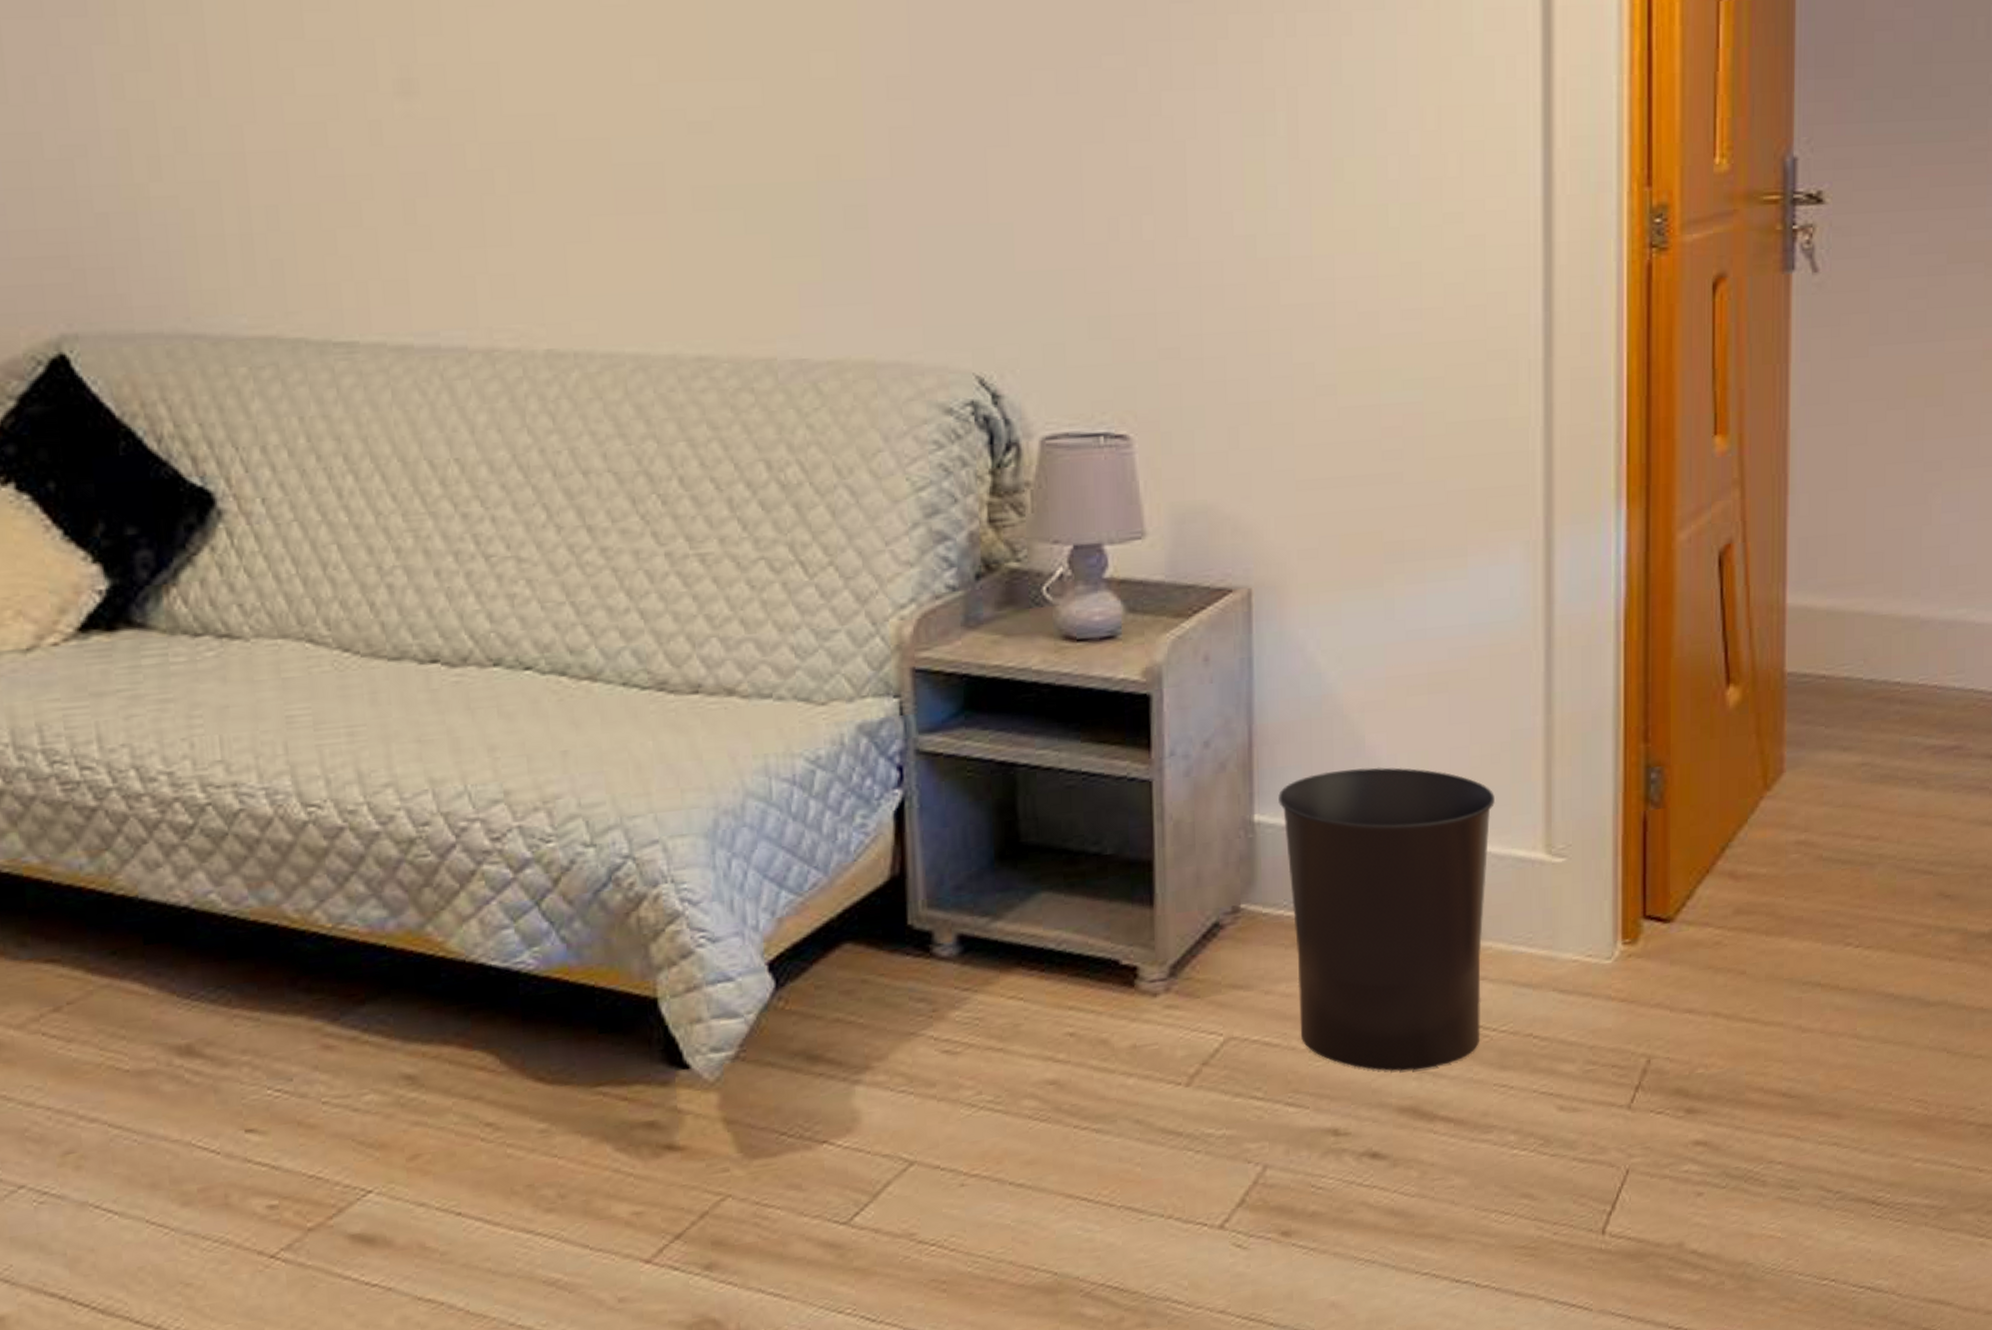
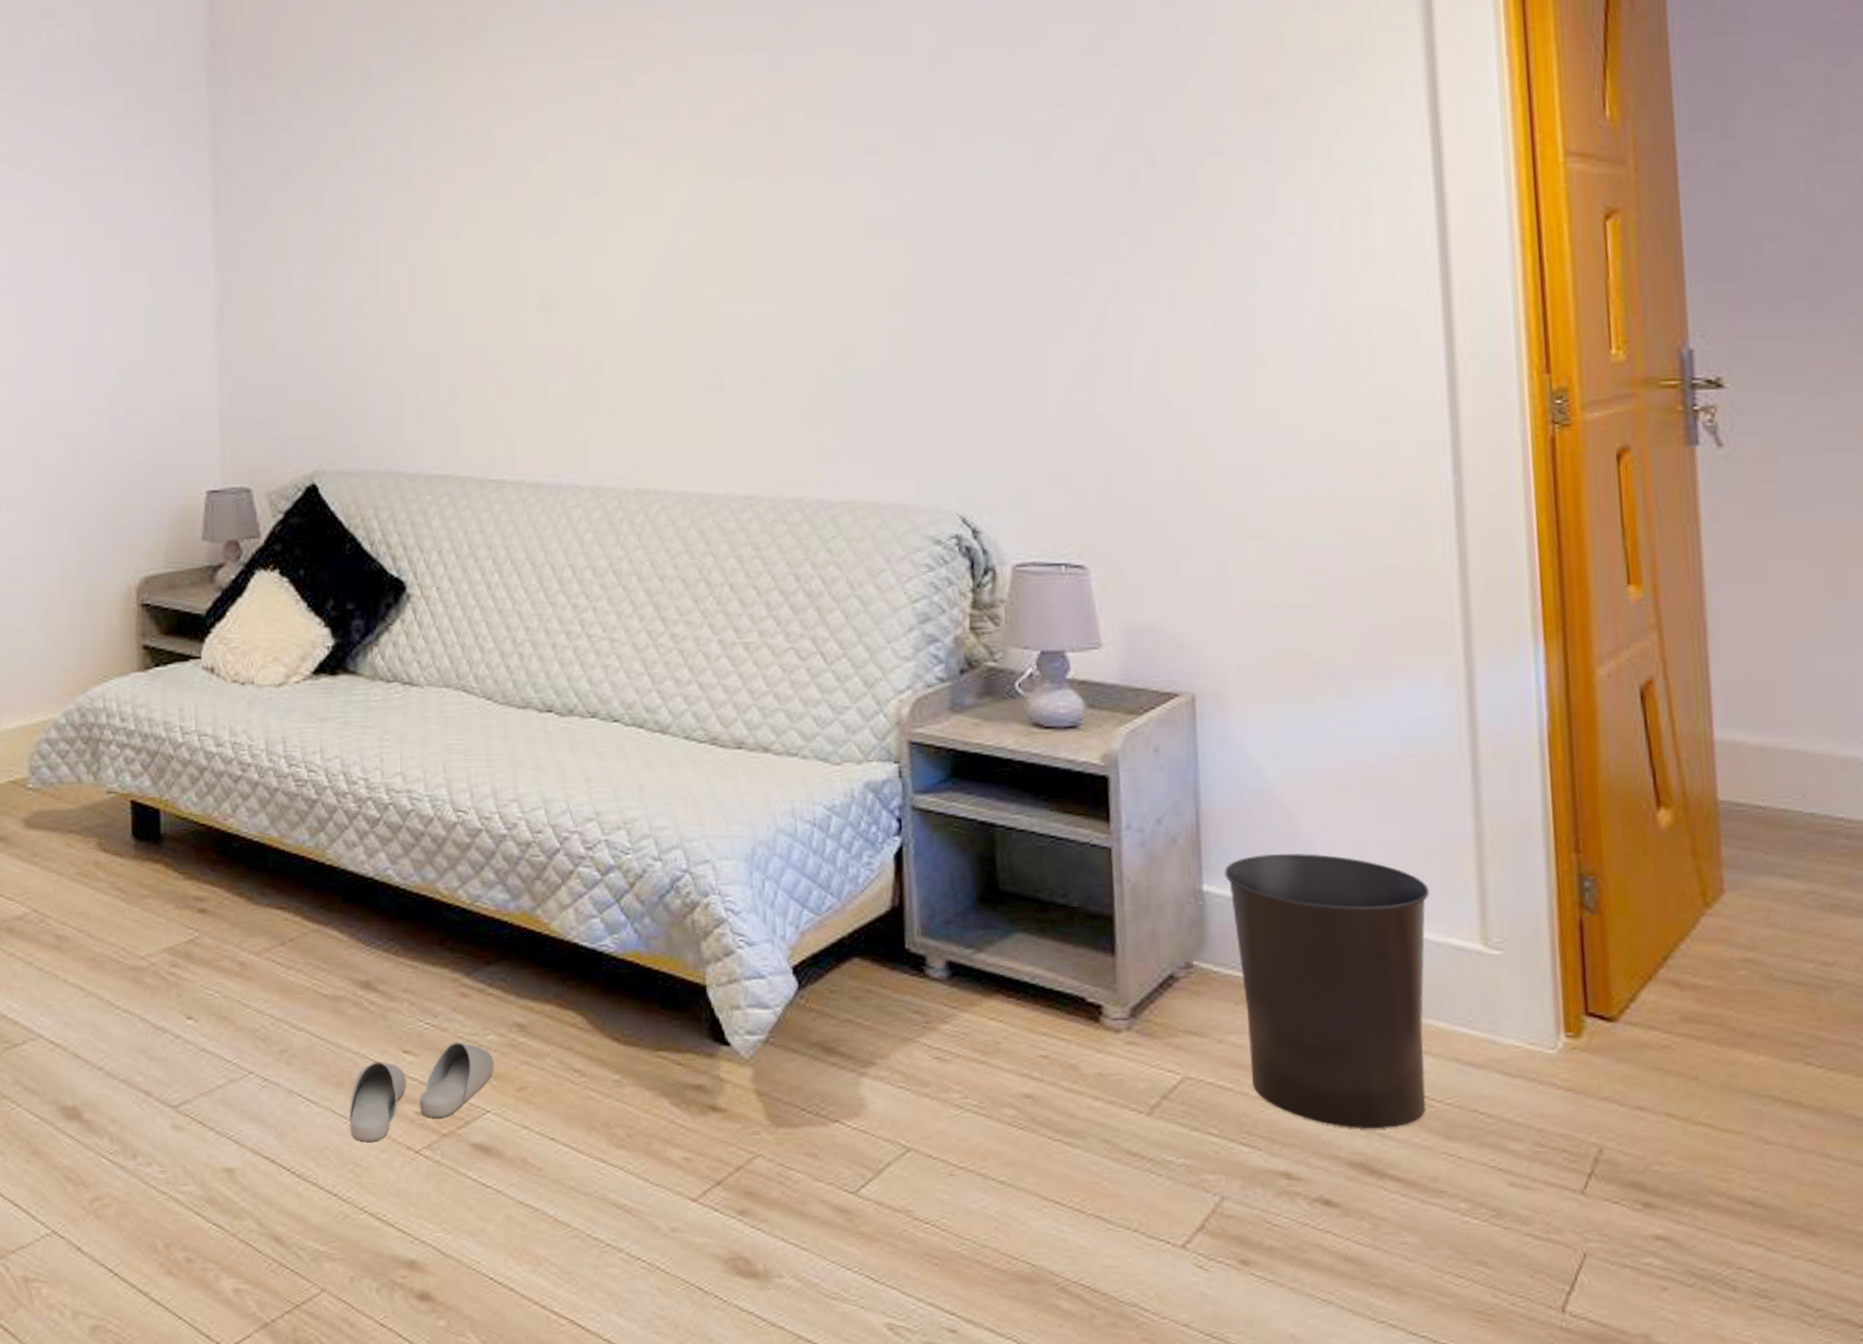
slippers: none [171,1108,375,1254] -> present [349,1042,494,1141]

